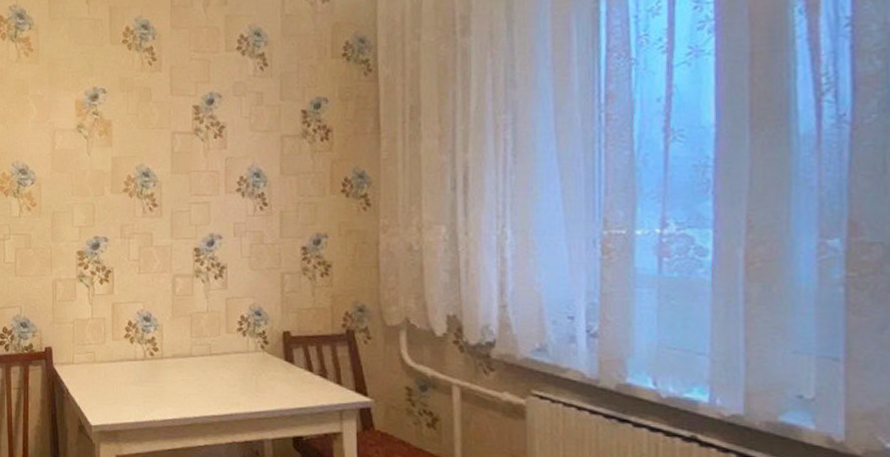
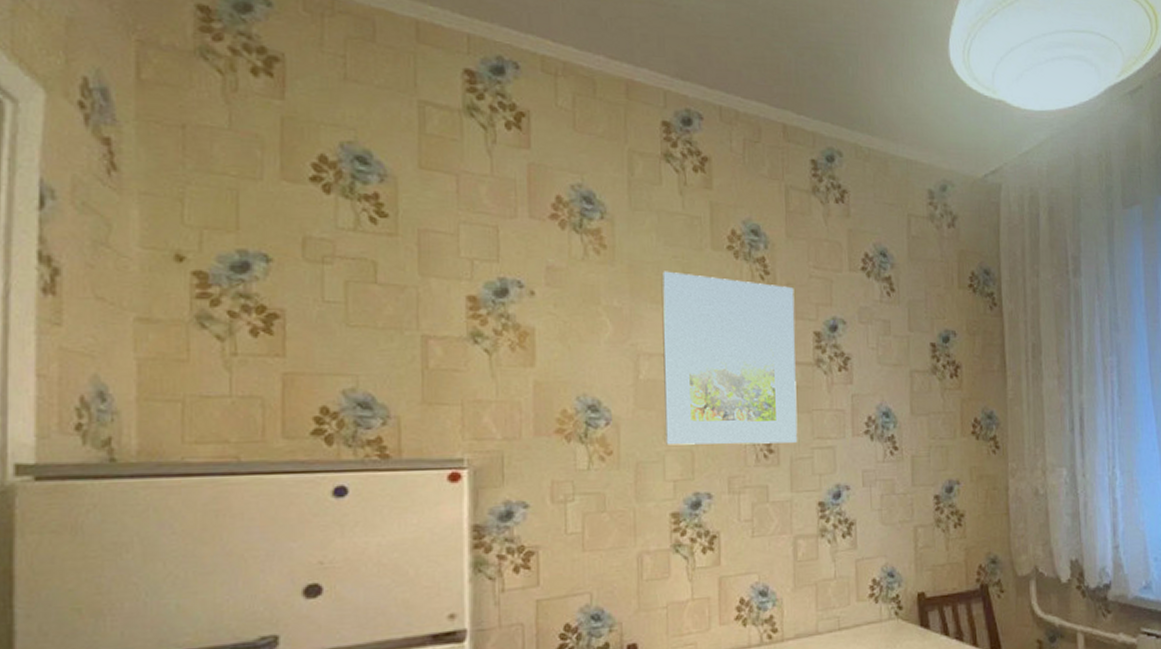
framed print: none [72,64,178,200] -> present [661,271,798,446]

